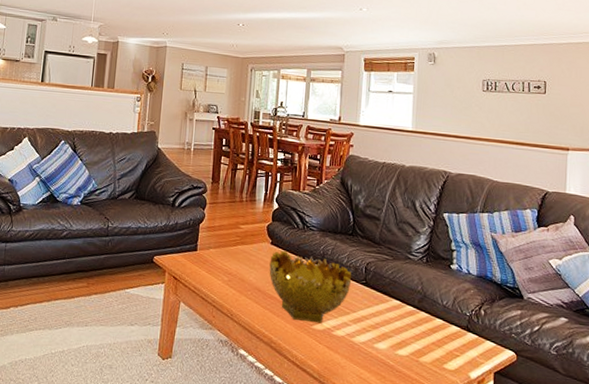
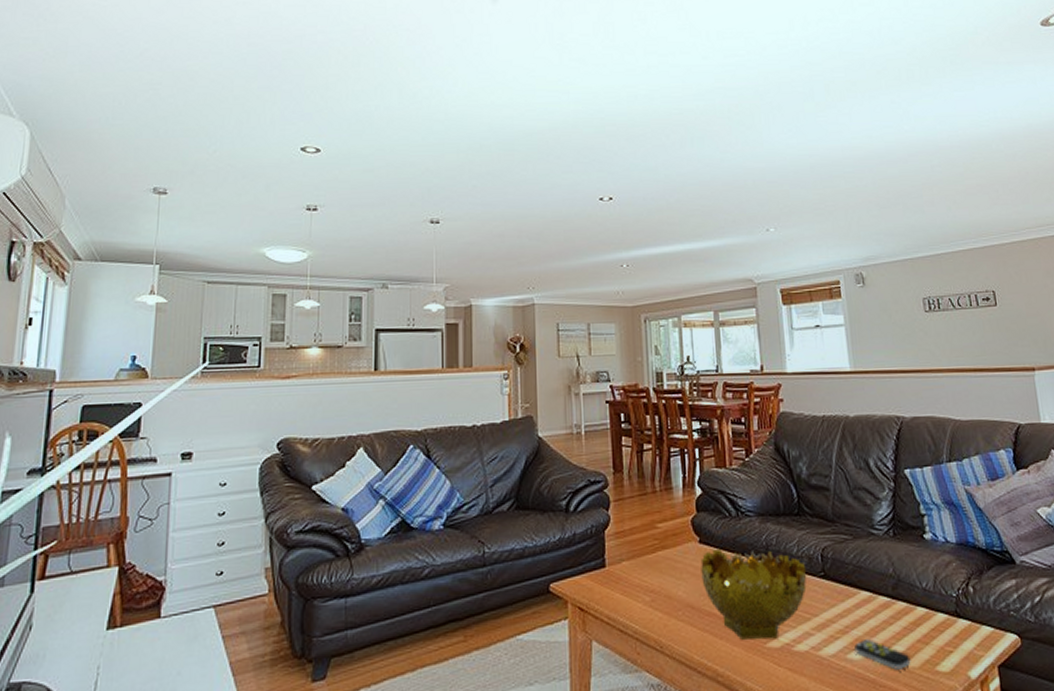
remote control: none [381,335,424,362] -> present [854,639,911,670]

